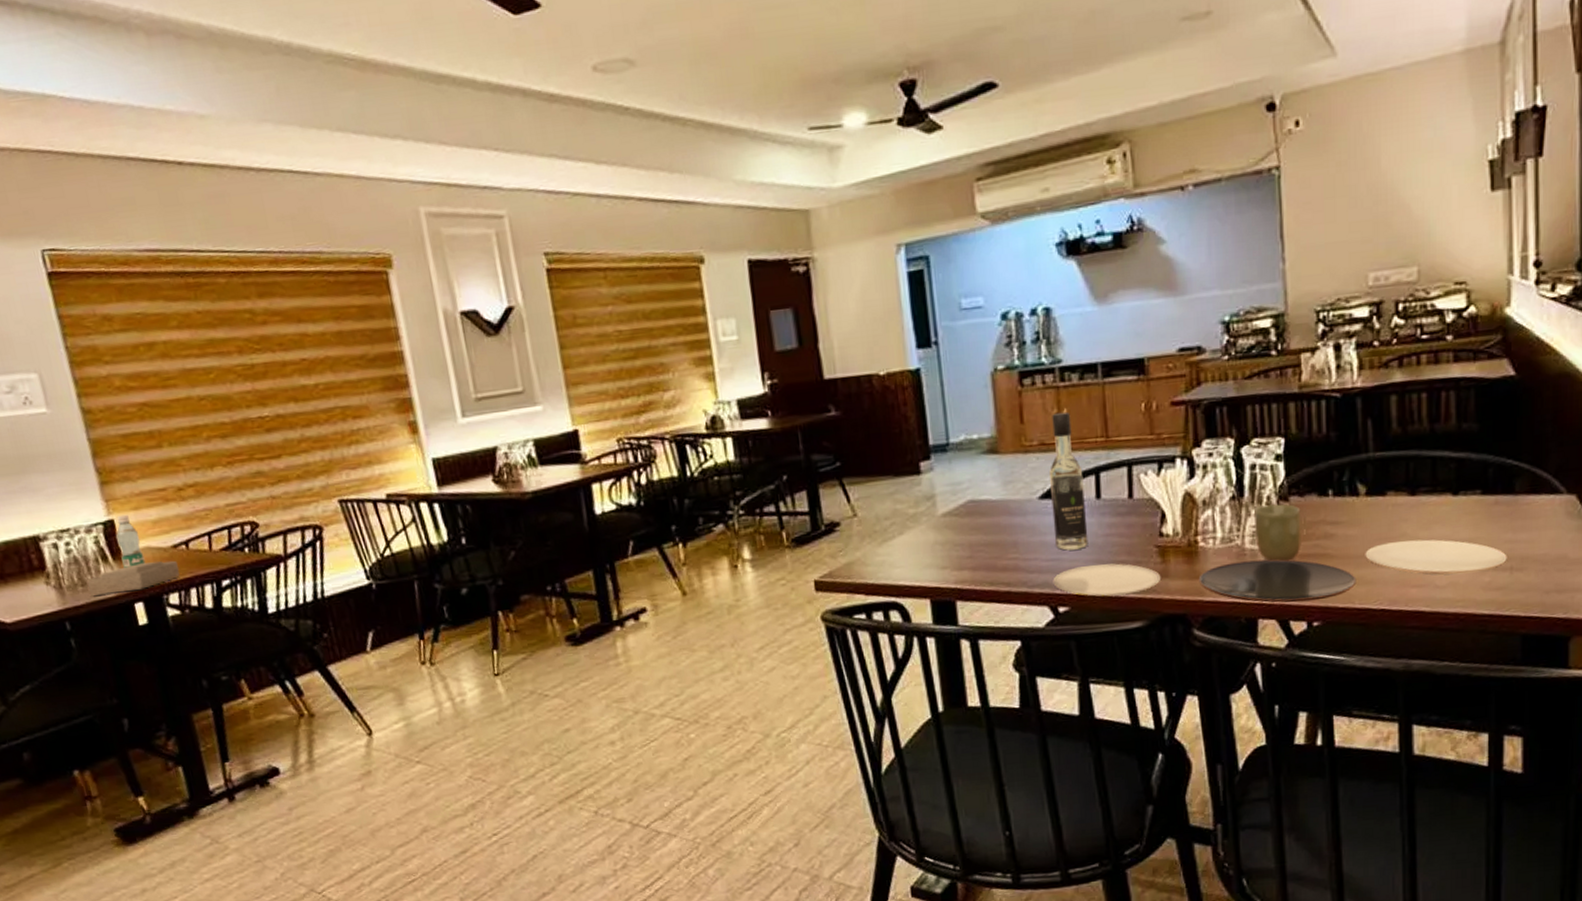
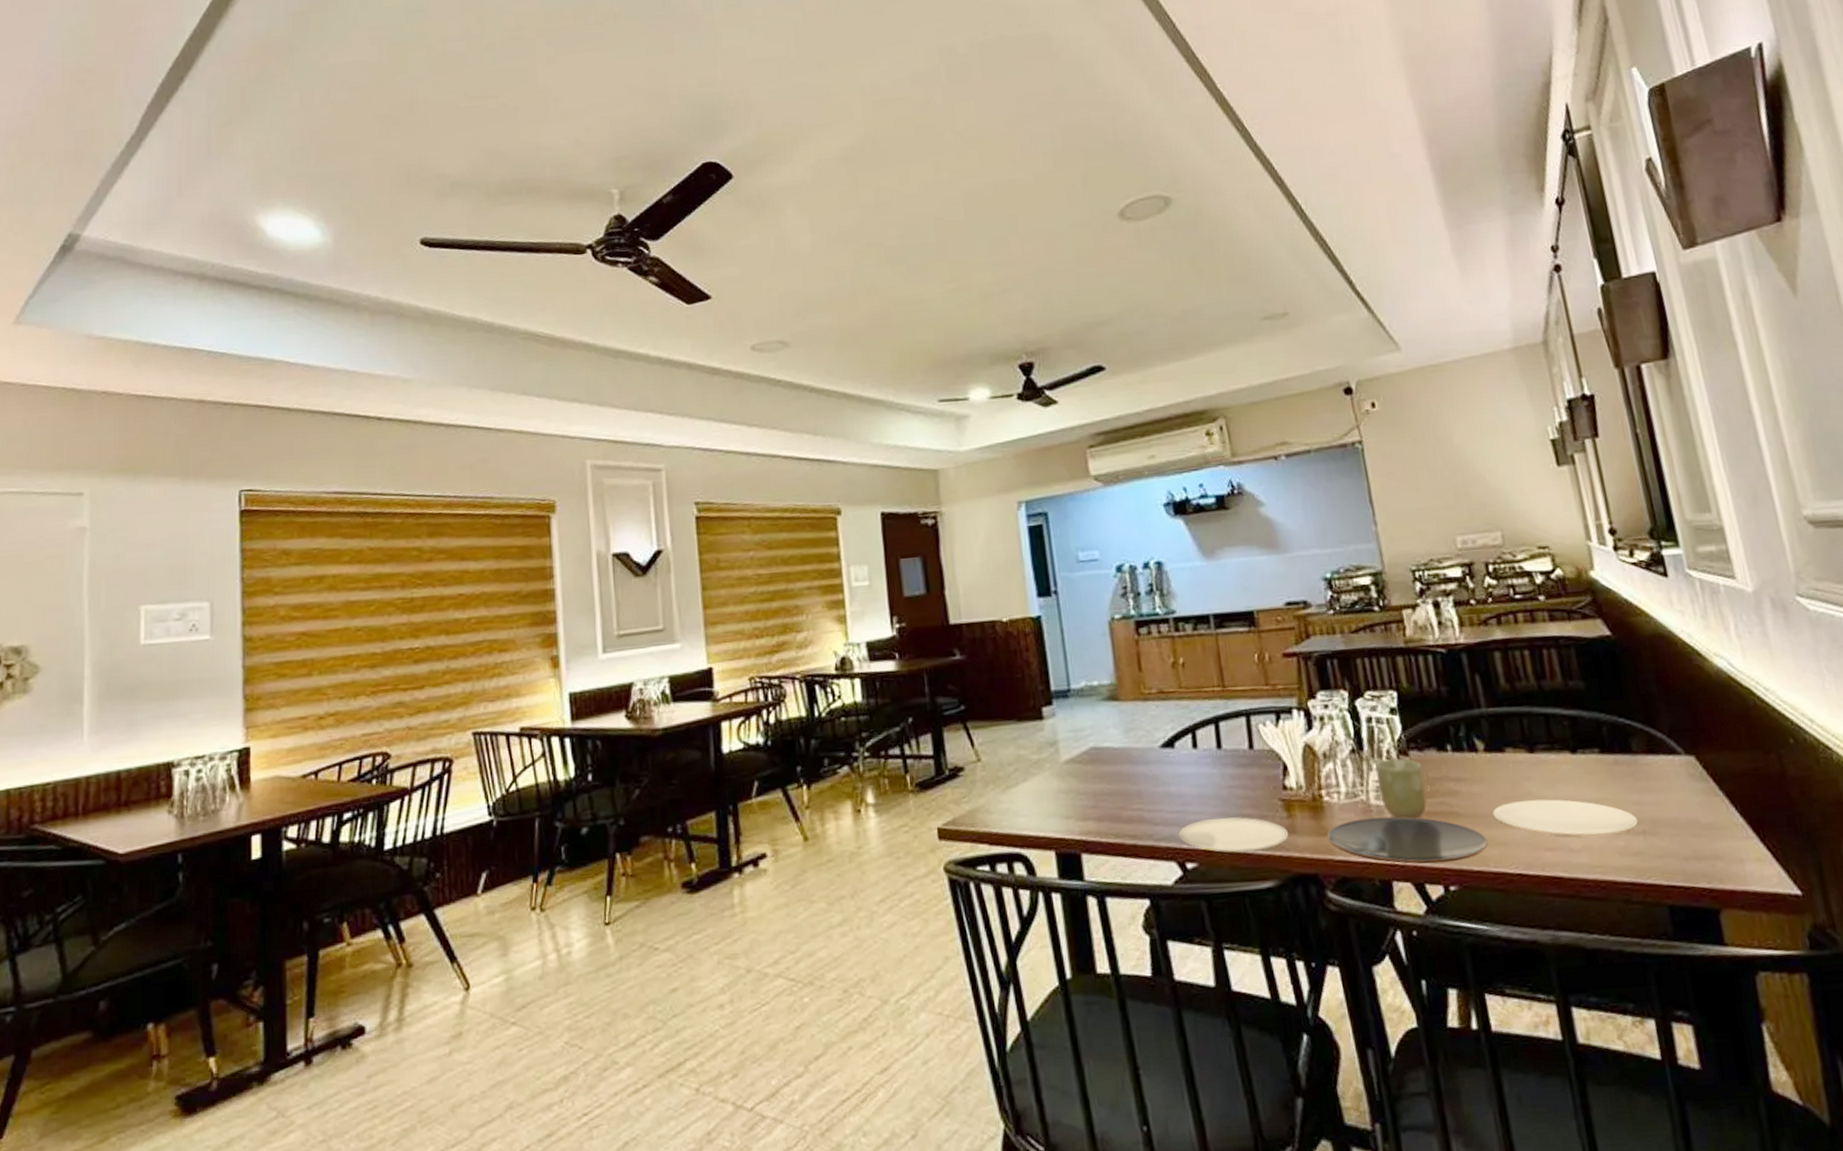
napkin holder: present [86,561,180,596] -> none [209,791,304,826]
bottle: present [115,514,146,568] -> none [248,742,272,798]
bottle: present [1048,411,1089,551] -> none [1168,661,1213,802]

